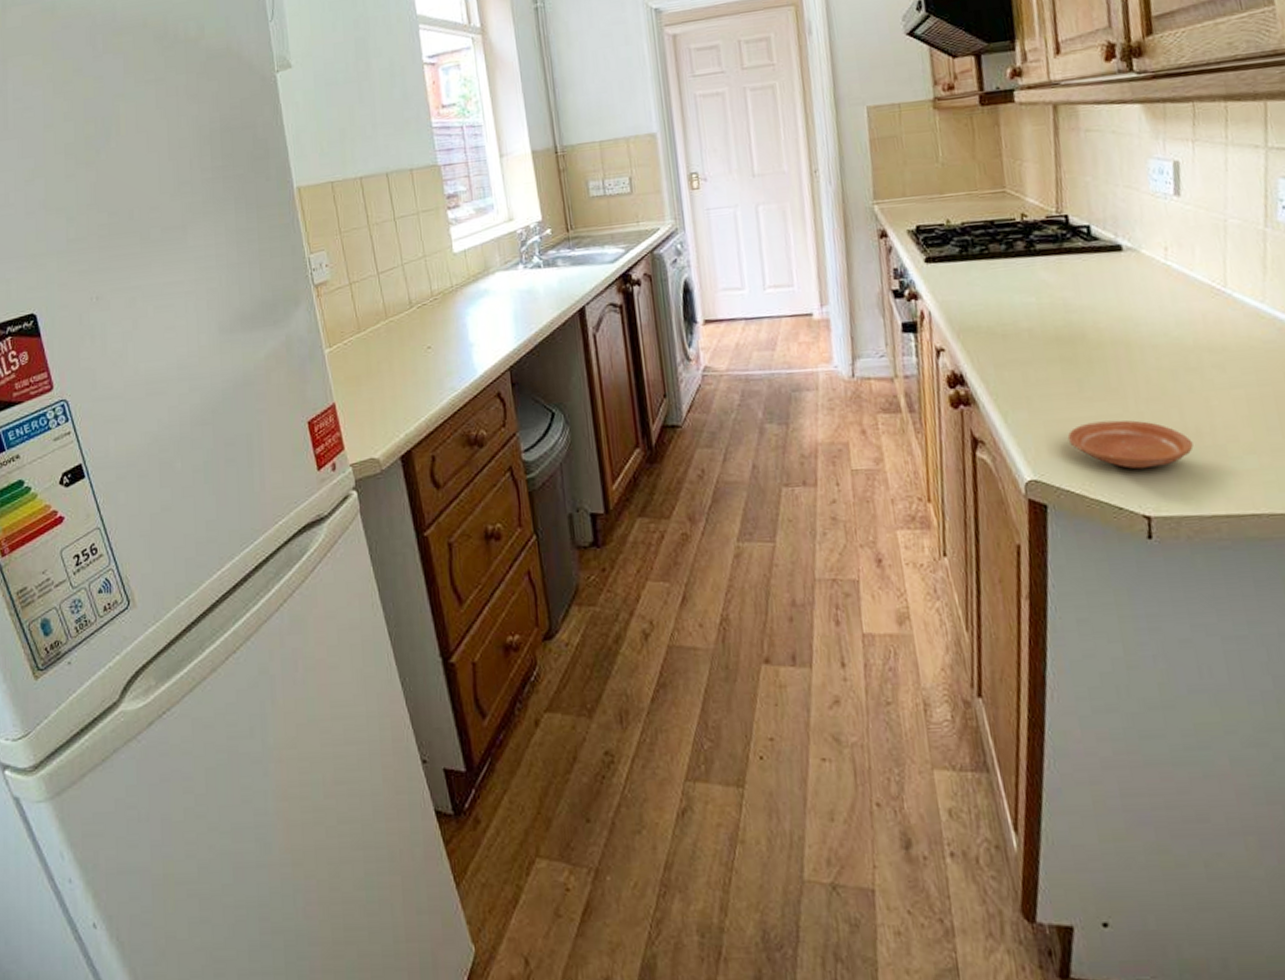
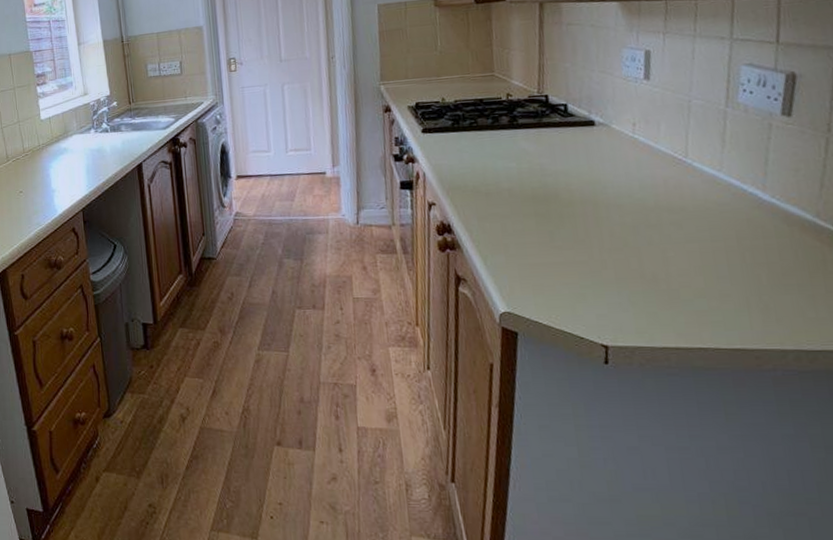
plate: present [1067,420,1194,470] -> none [538,266,650,307]

